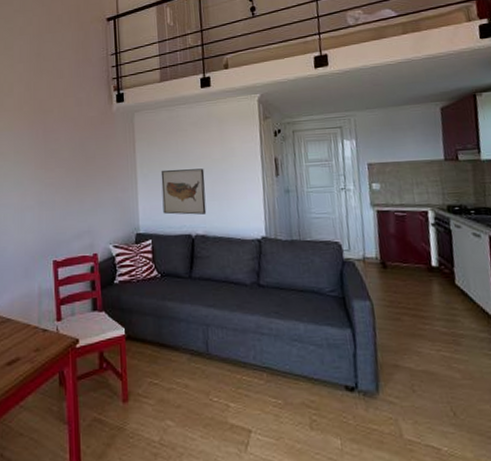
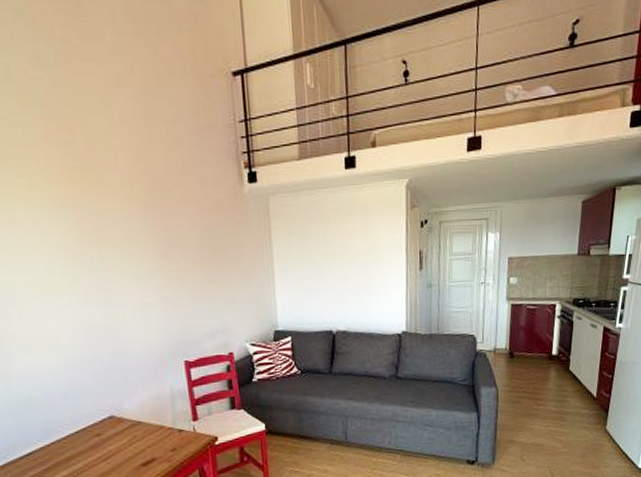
wall art: present [160,168,207,215] -> none [300,261,348,311]

